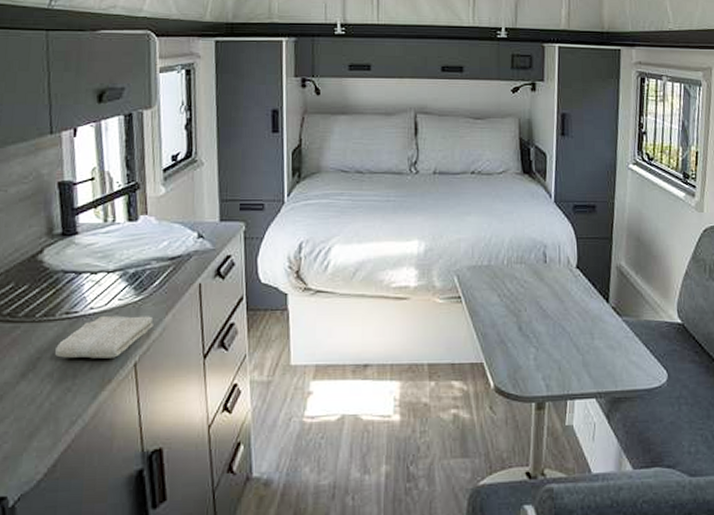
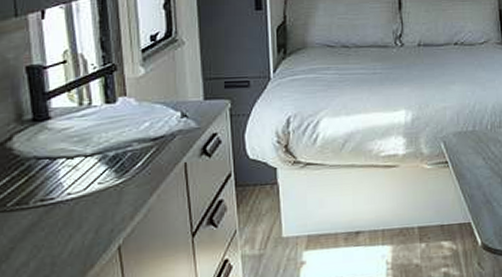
washcloth: present [54,315,154,359] -> none [29,198,137,247]

